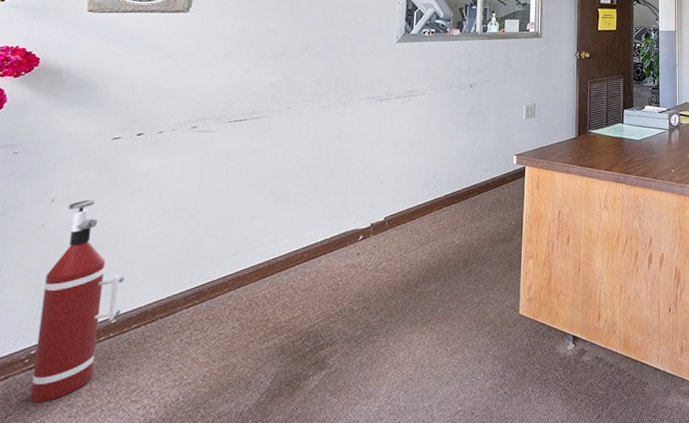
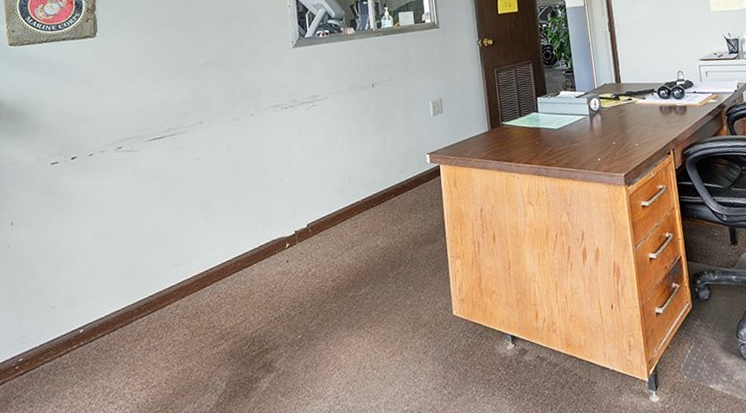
fire extinguisher: present [30,199,125,403] -> none [19,221,86,405]

